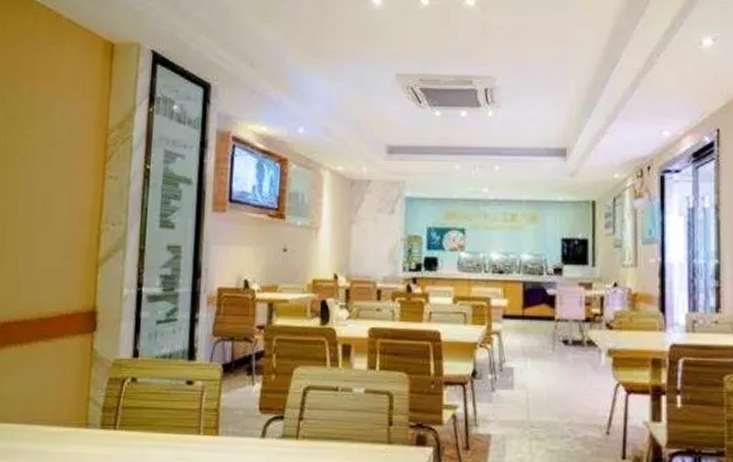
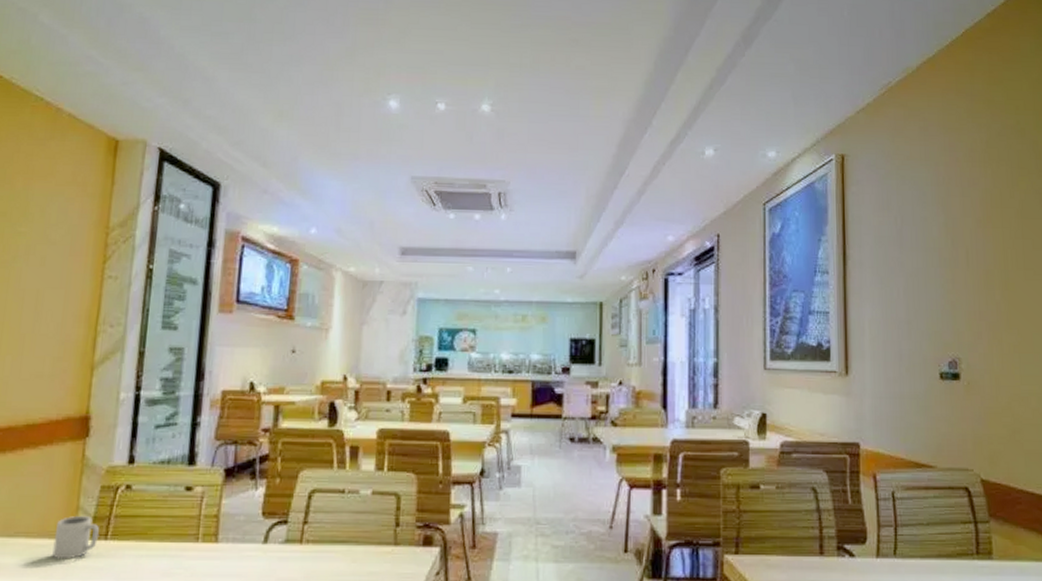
cup: none [67,406,109,447] -> present [52,516,100,560]

